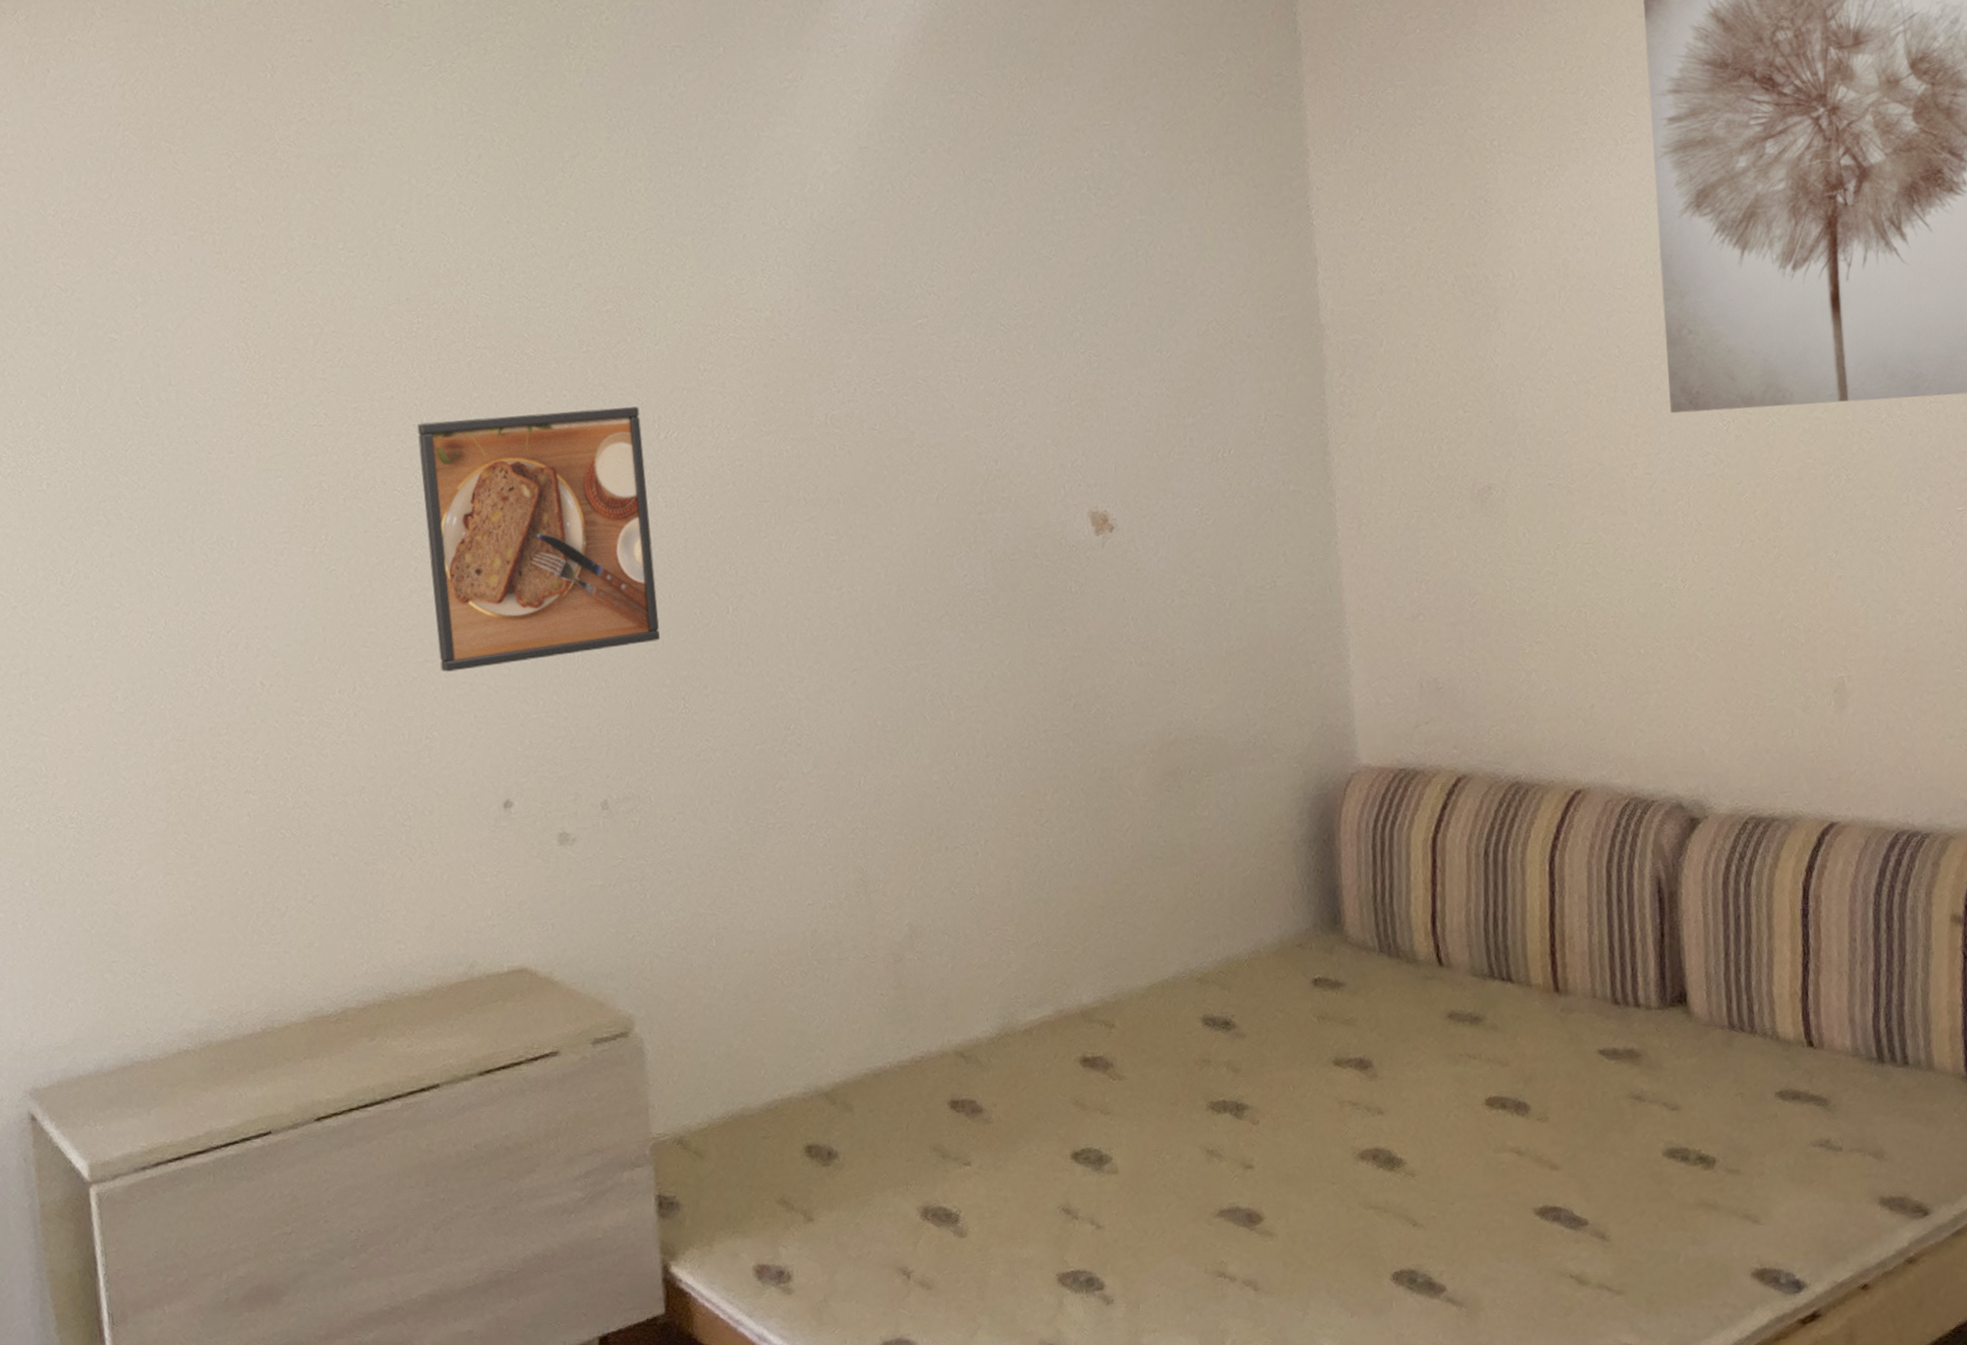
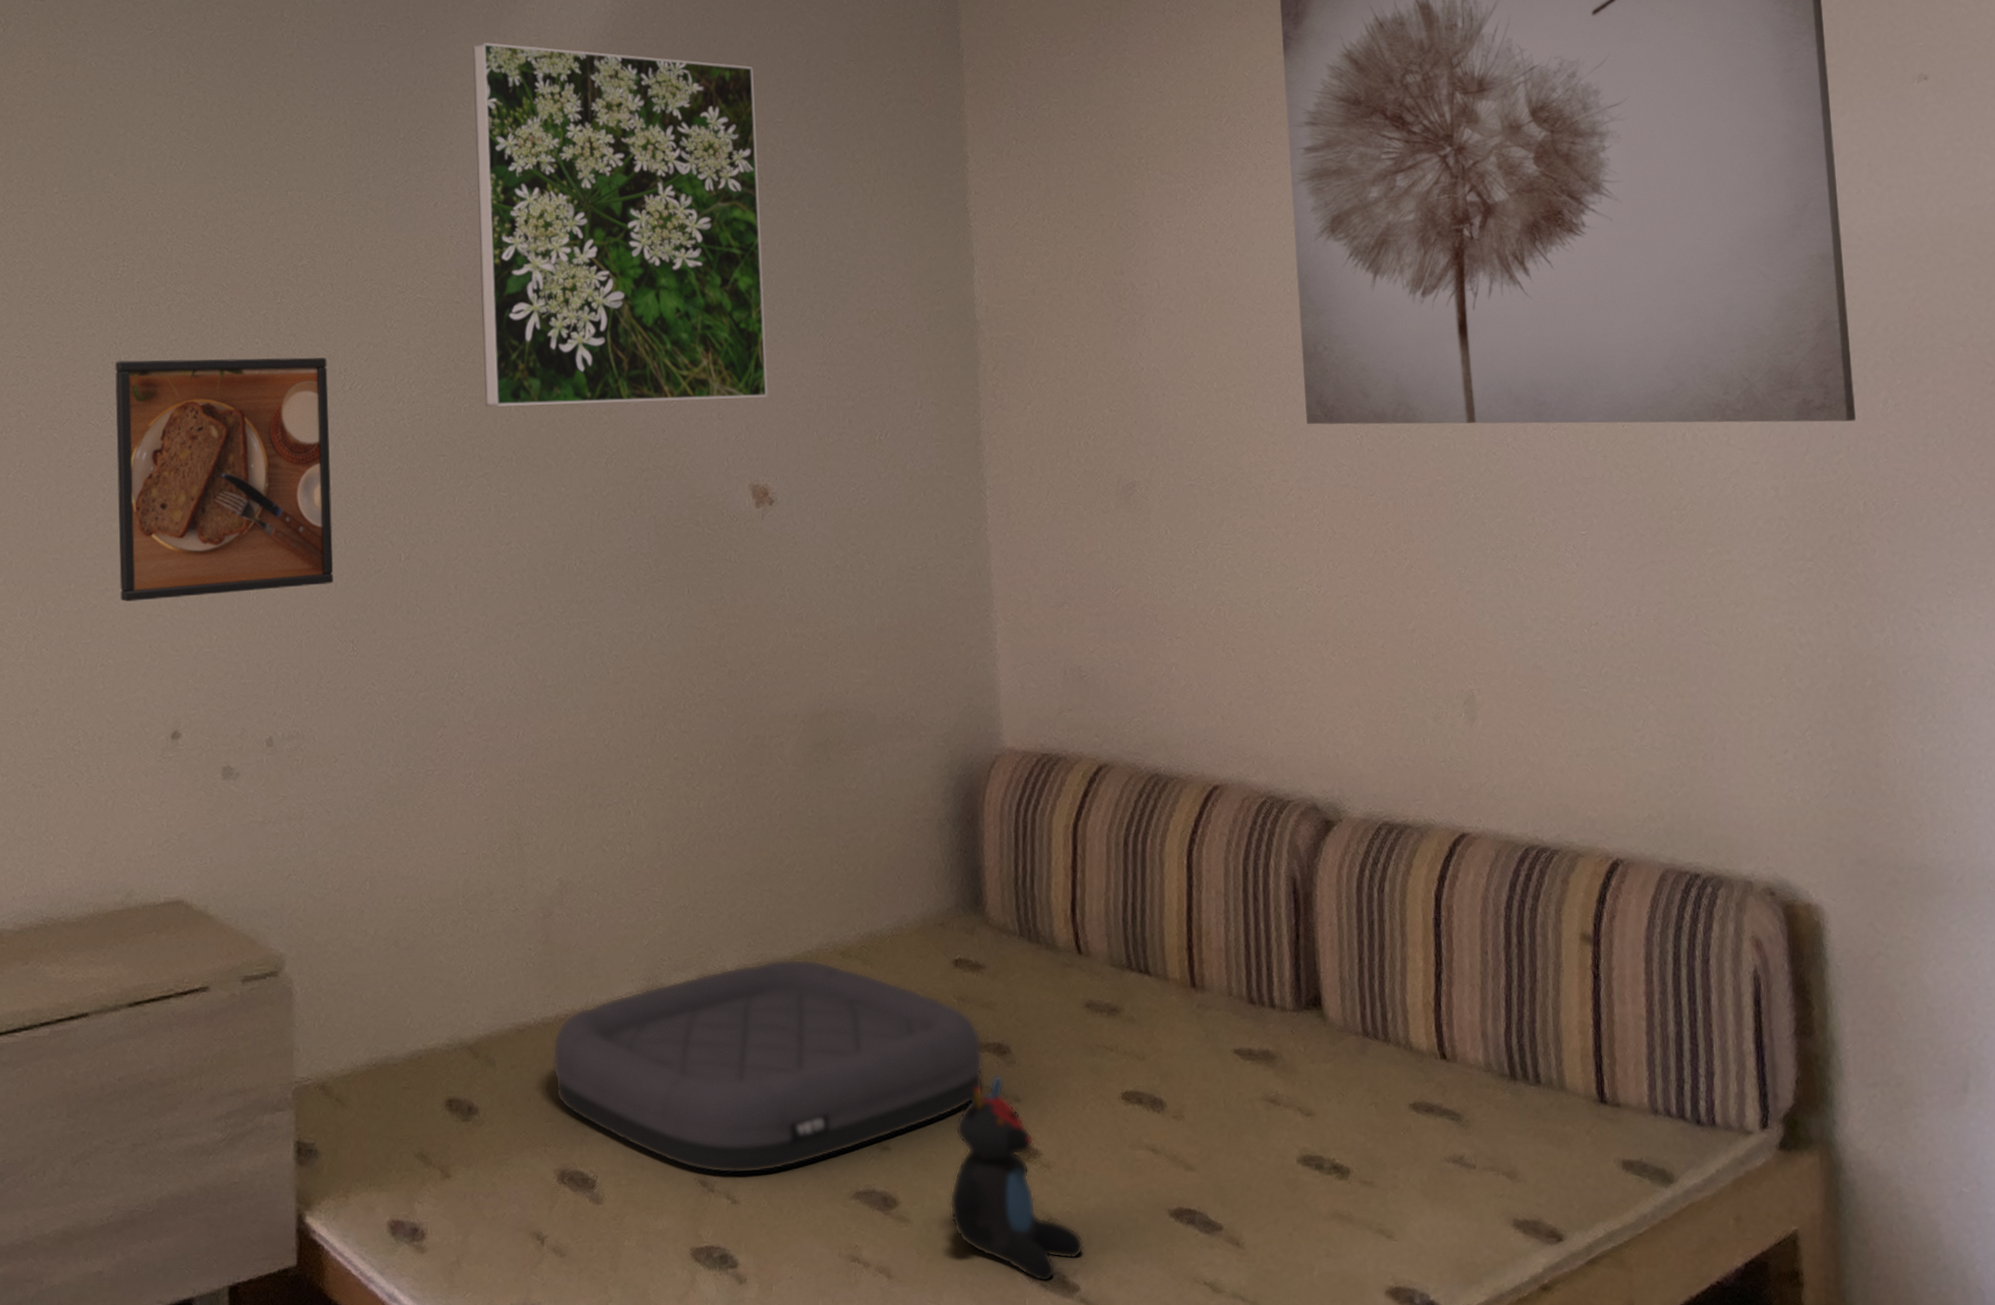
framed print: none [774,57,1105,448] -> present [472,42,768,407]
cushion: none [909,987,1346,1201] -> present [552,958,984,1175]
teddy bear: none [1314,1088,1451,1285] -> present [949,1074,1085,1282]

